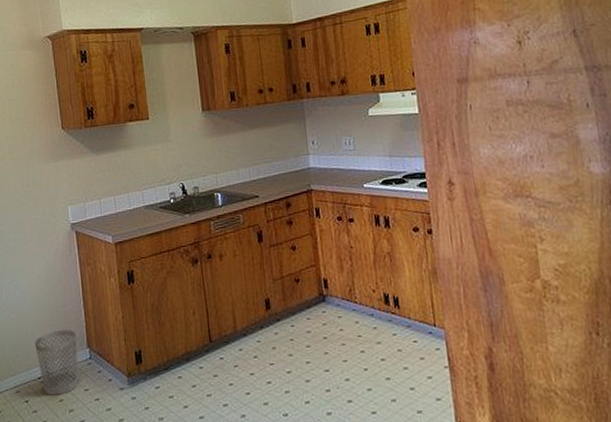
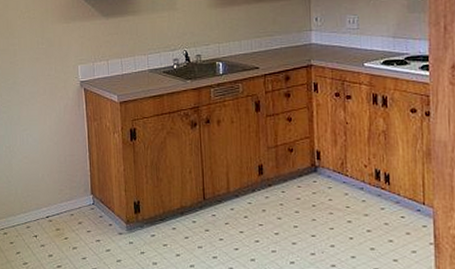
wastebasket: present [35,329,79,396] -> none [44,177,82,234]

